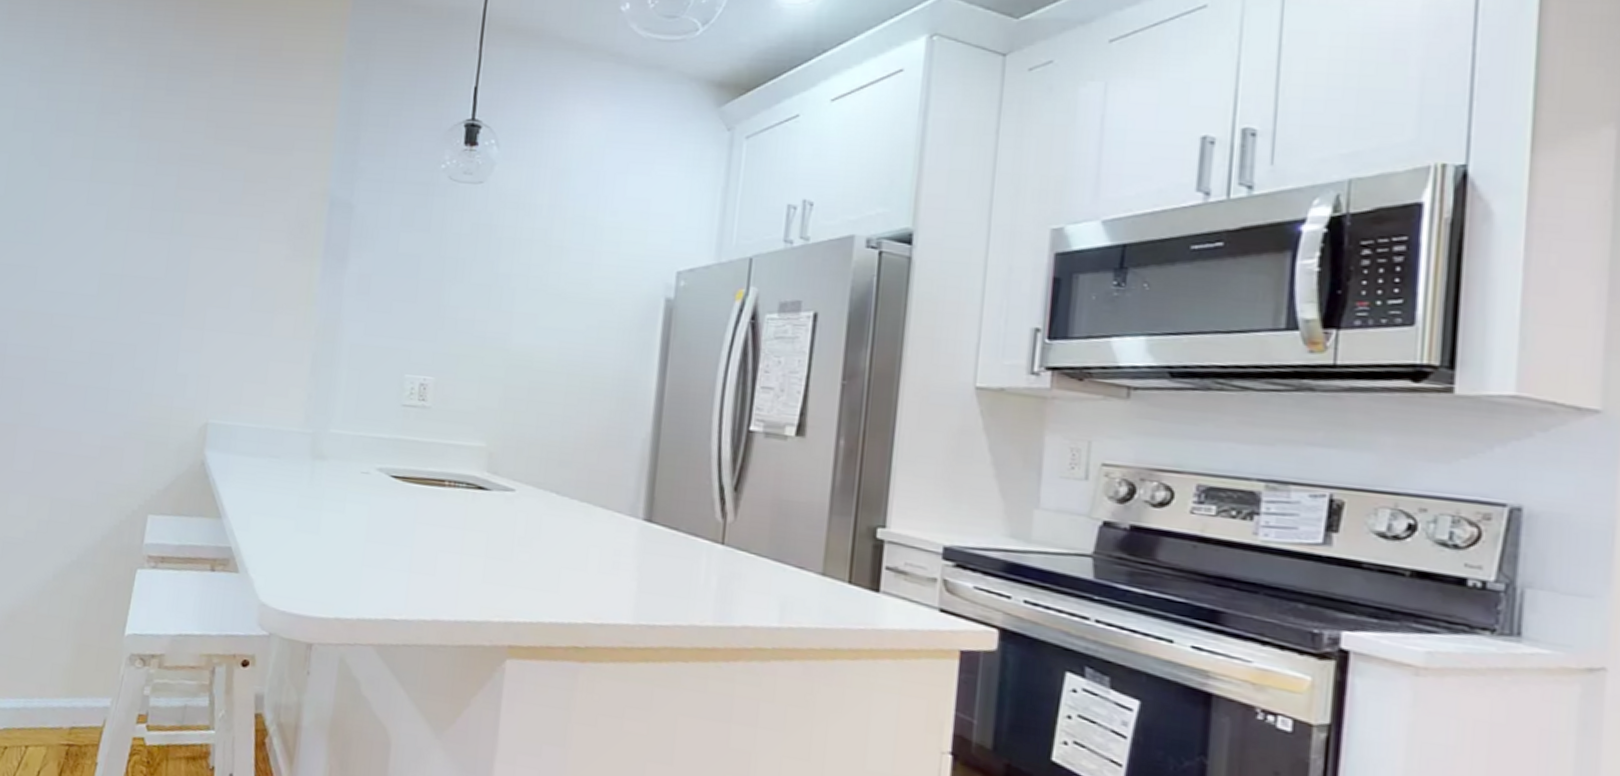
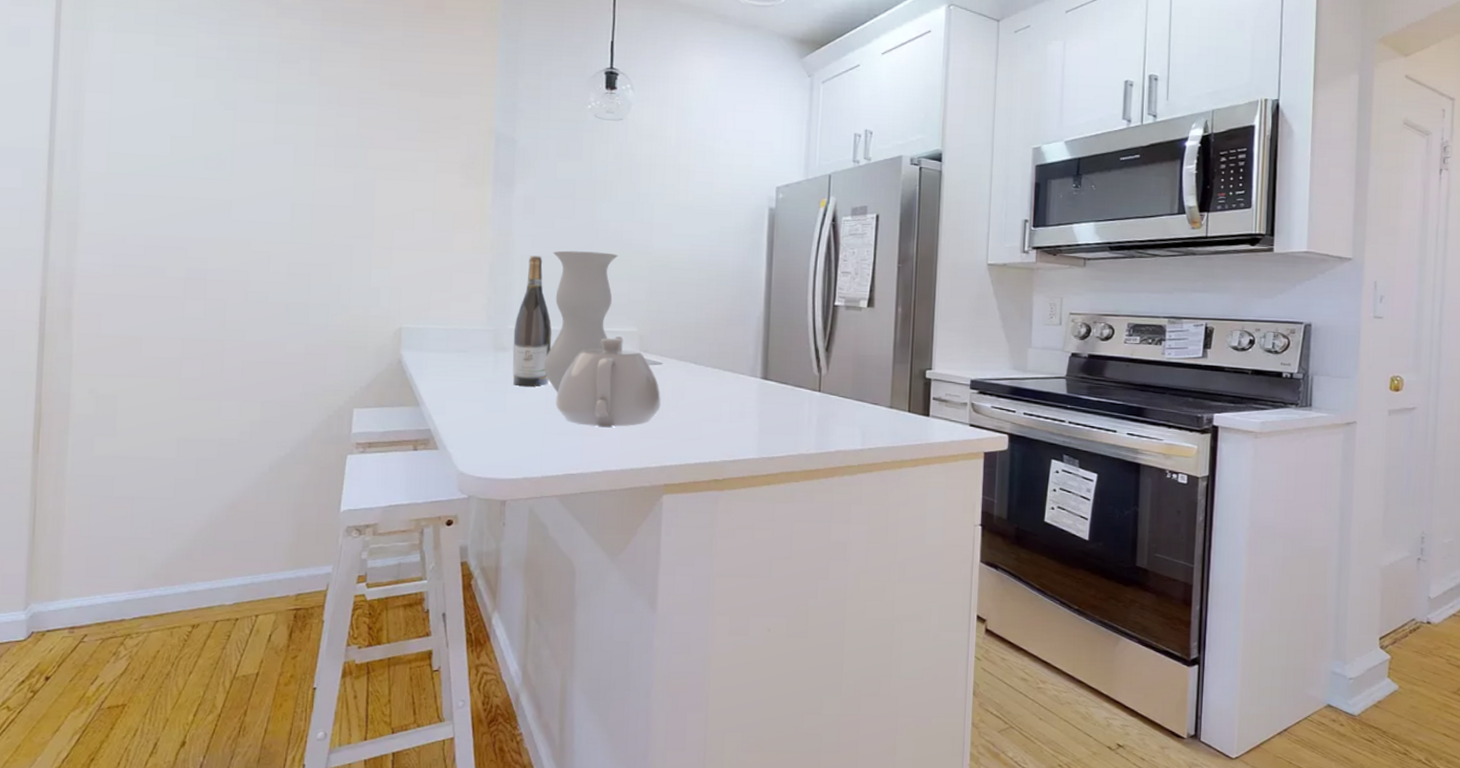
wine bottle: none [330,345,382,507] -> present [512,256,552,387]
vase: none [368,341,467,517] -> present [543,250,618,393]
teapot: none [379,451,511,567] -> present [556,336,661,427]

